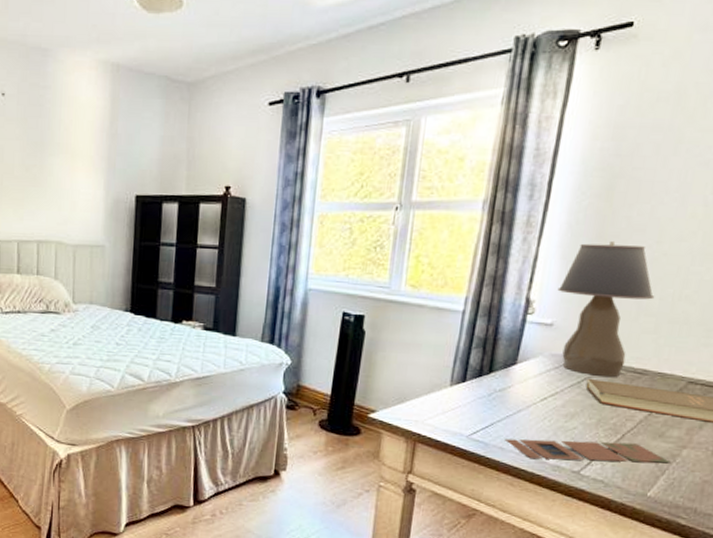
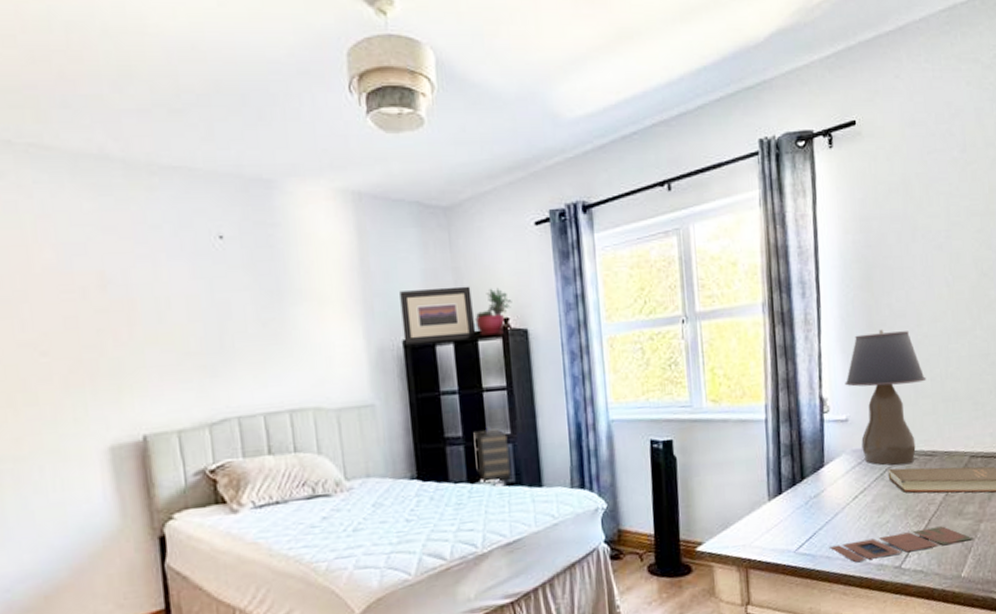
picture frame: none [136,153,201,202] -> present [400,286,477,345]
decorative box: none [180,280,212,325] -> present [473,428,511,482]
succulent plant: none [196,158,236,203] -> present [473,287,515,339]

